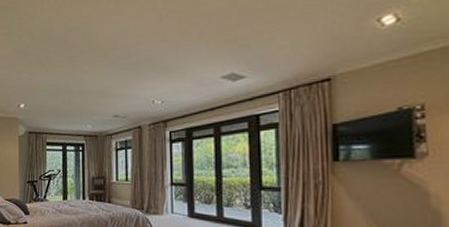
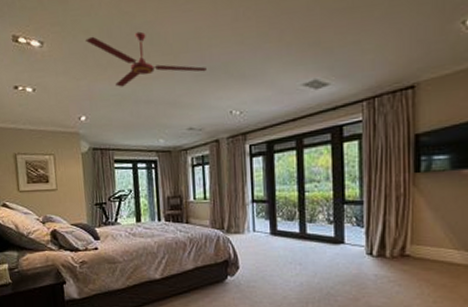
ceiling fan: none [29,32,132,79] -> present [86,31,206,87]

